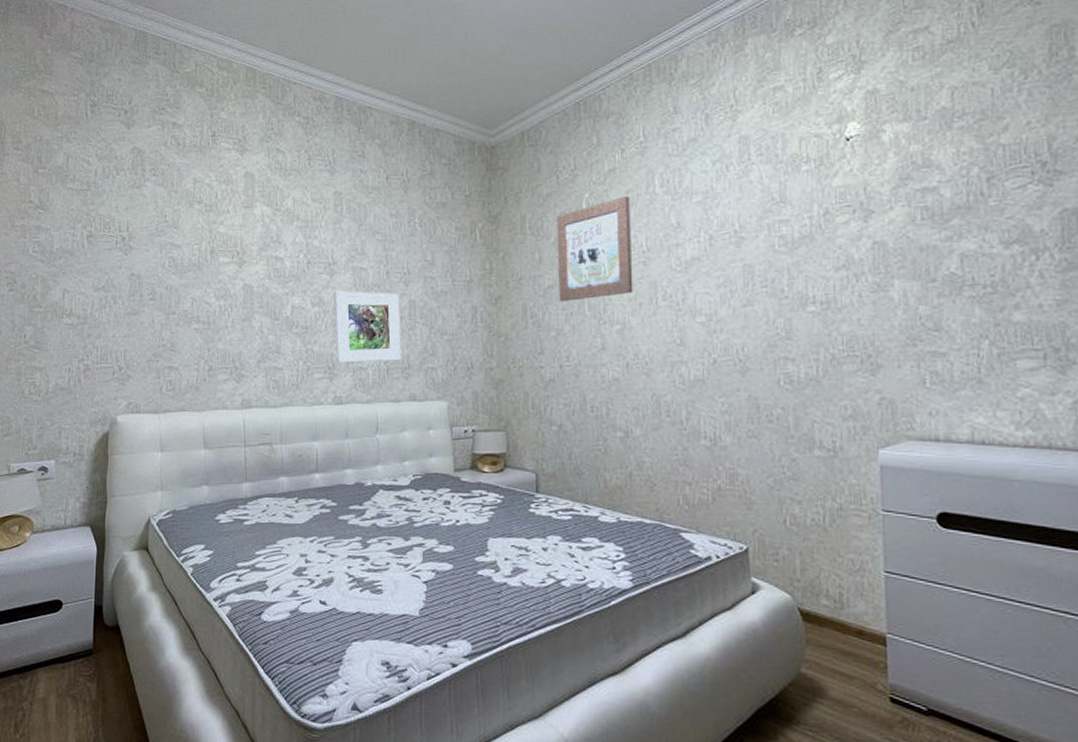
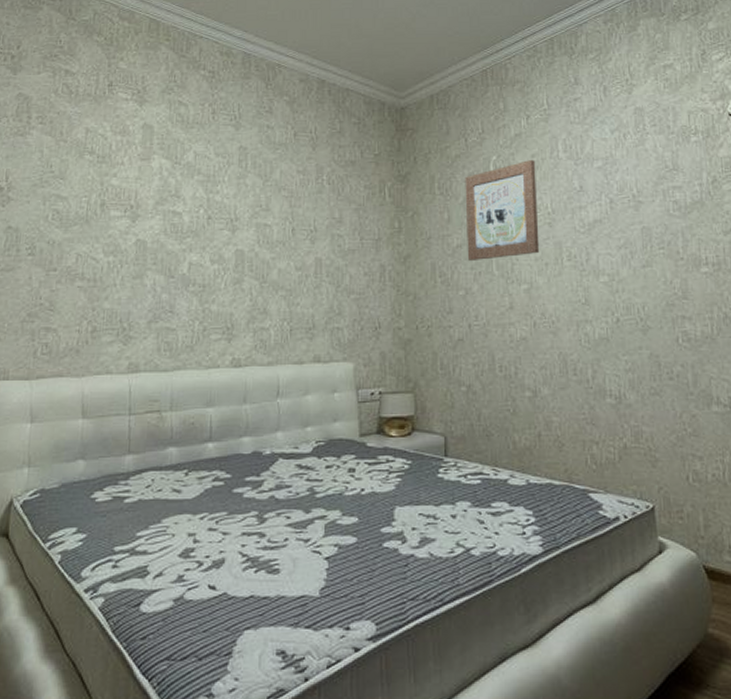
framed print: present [334,291,401,363] -> none [236,248,306,323]

